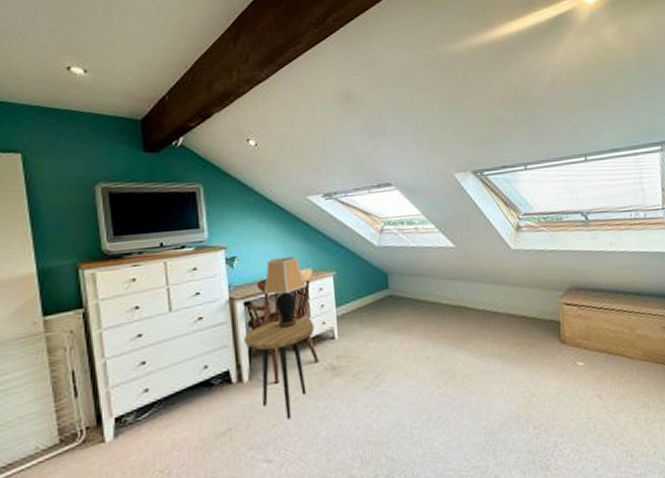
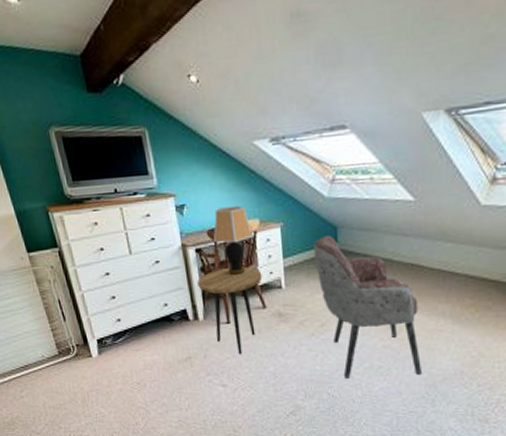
armchair: none [366,282,480,436] -> present [313,236,421,378]

